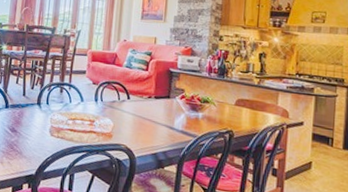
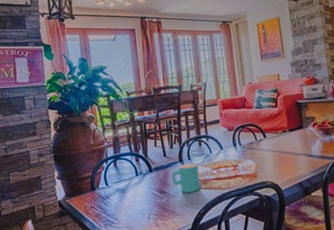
cup: none [26,107,55,138] -> present [171,163,200,193]

